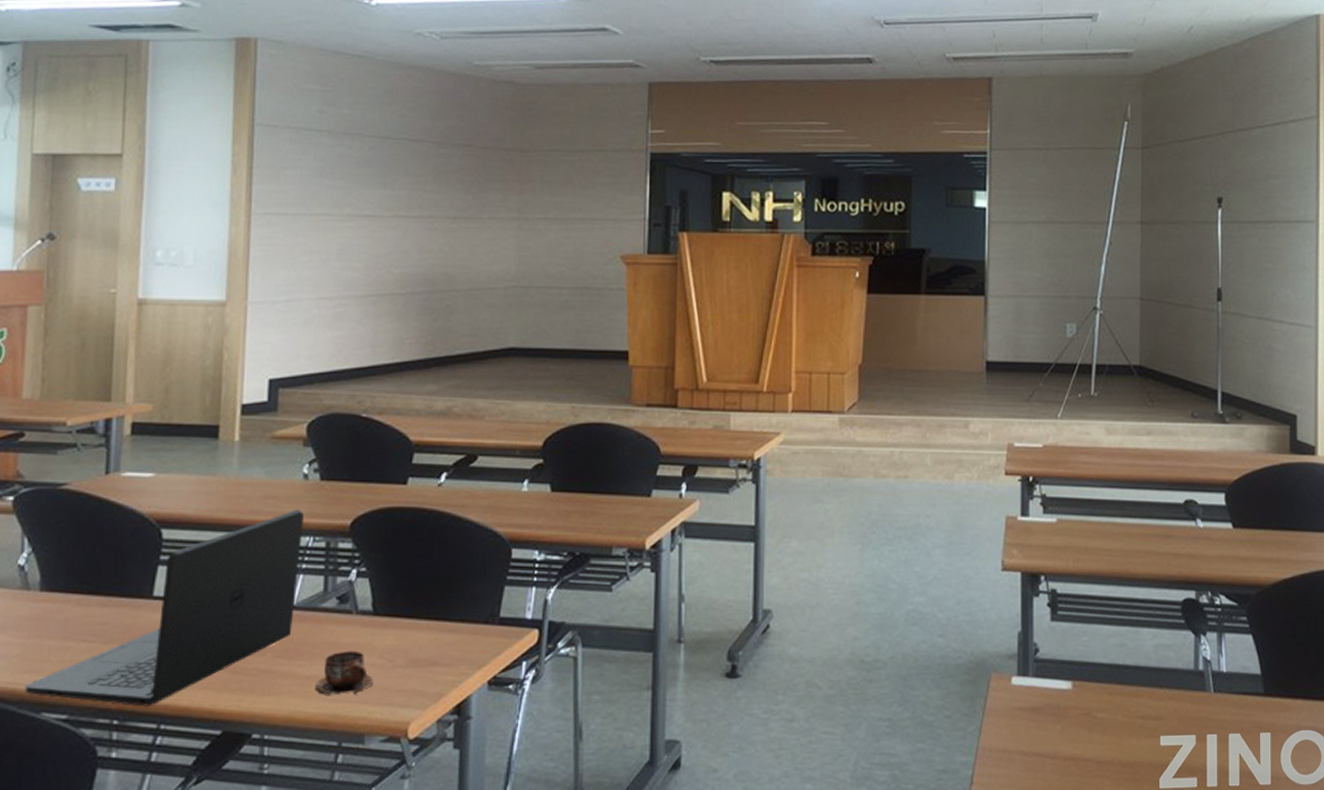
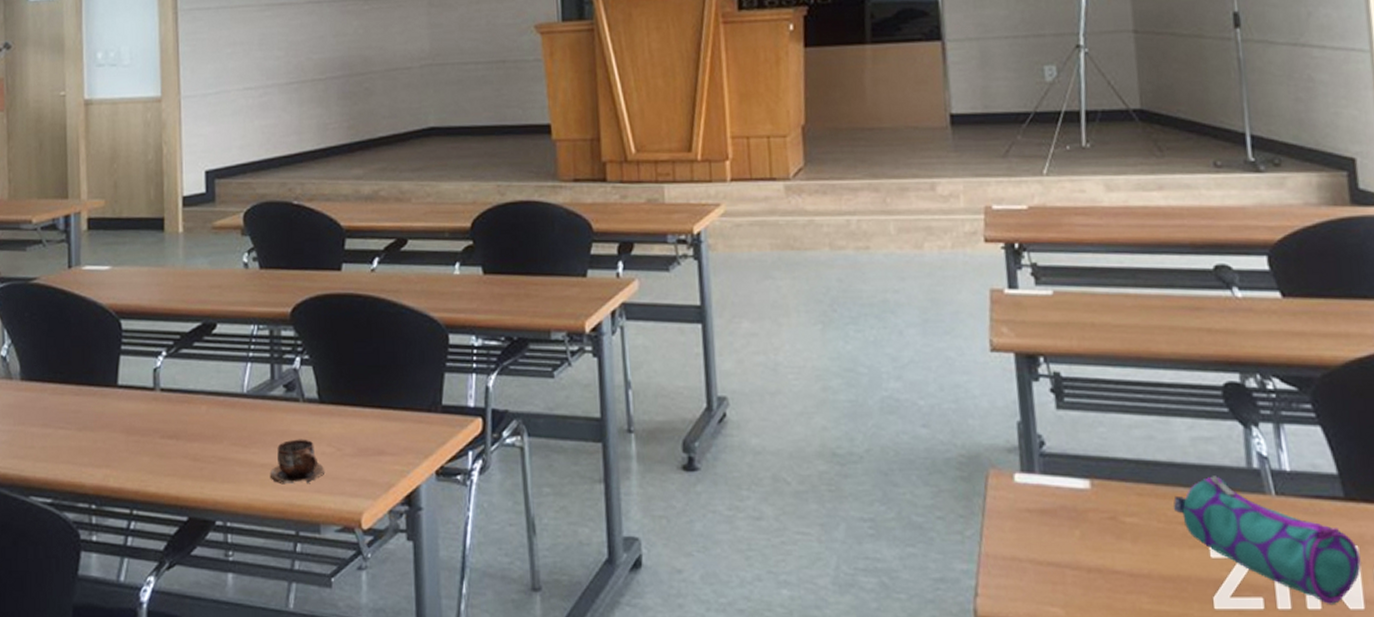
laptop: present [25,510,304,706] -> none [15,298,247,492]
pencil case: none [1135,677,1271,781] -> present [1173,476,1361,604]

